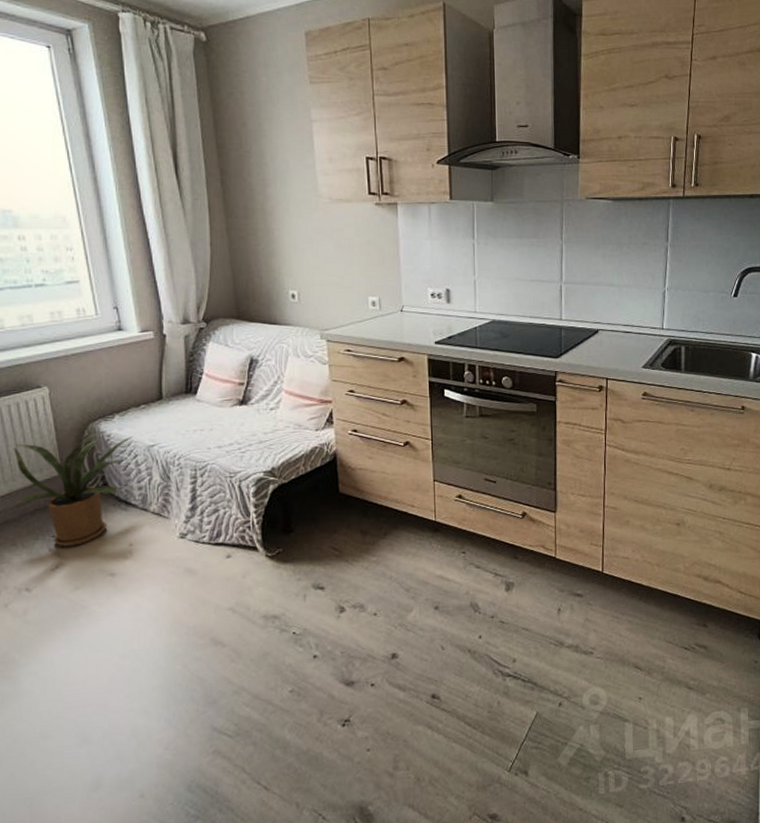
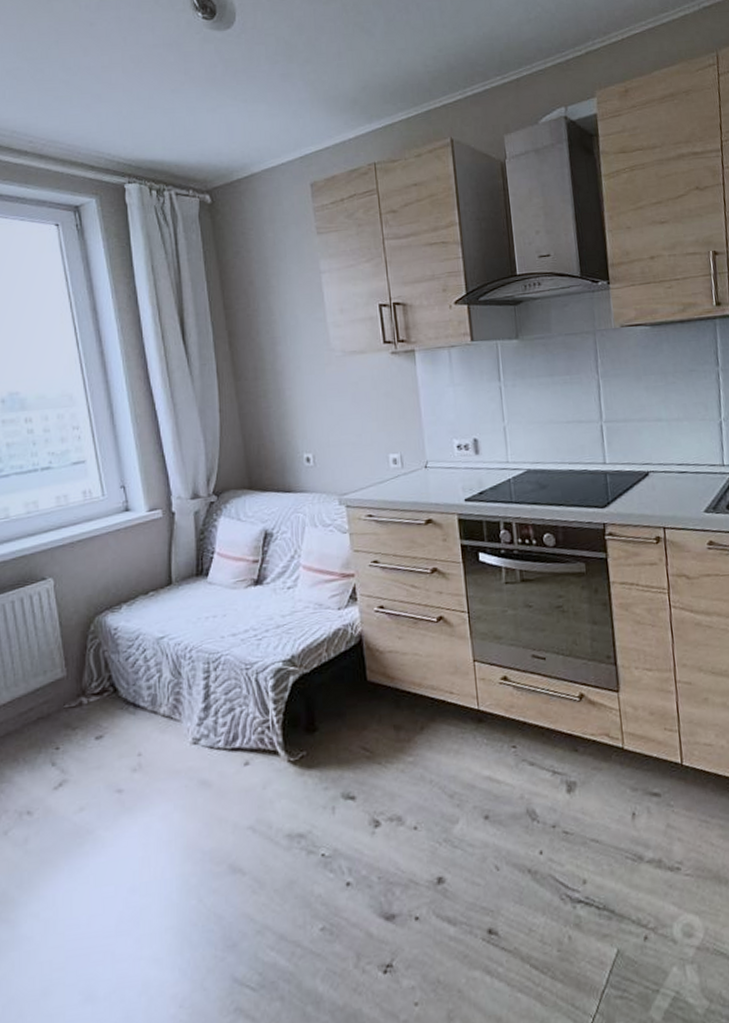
house plant: present [14,430,131,547] -> none [17,623,139,761]

